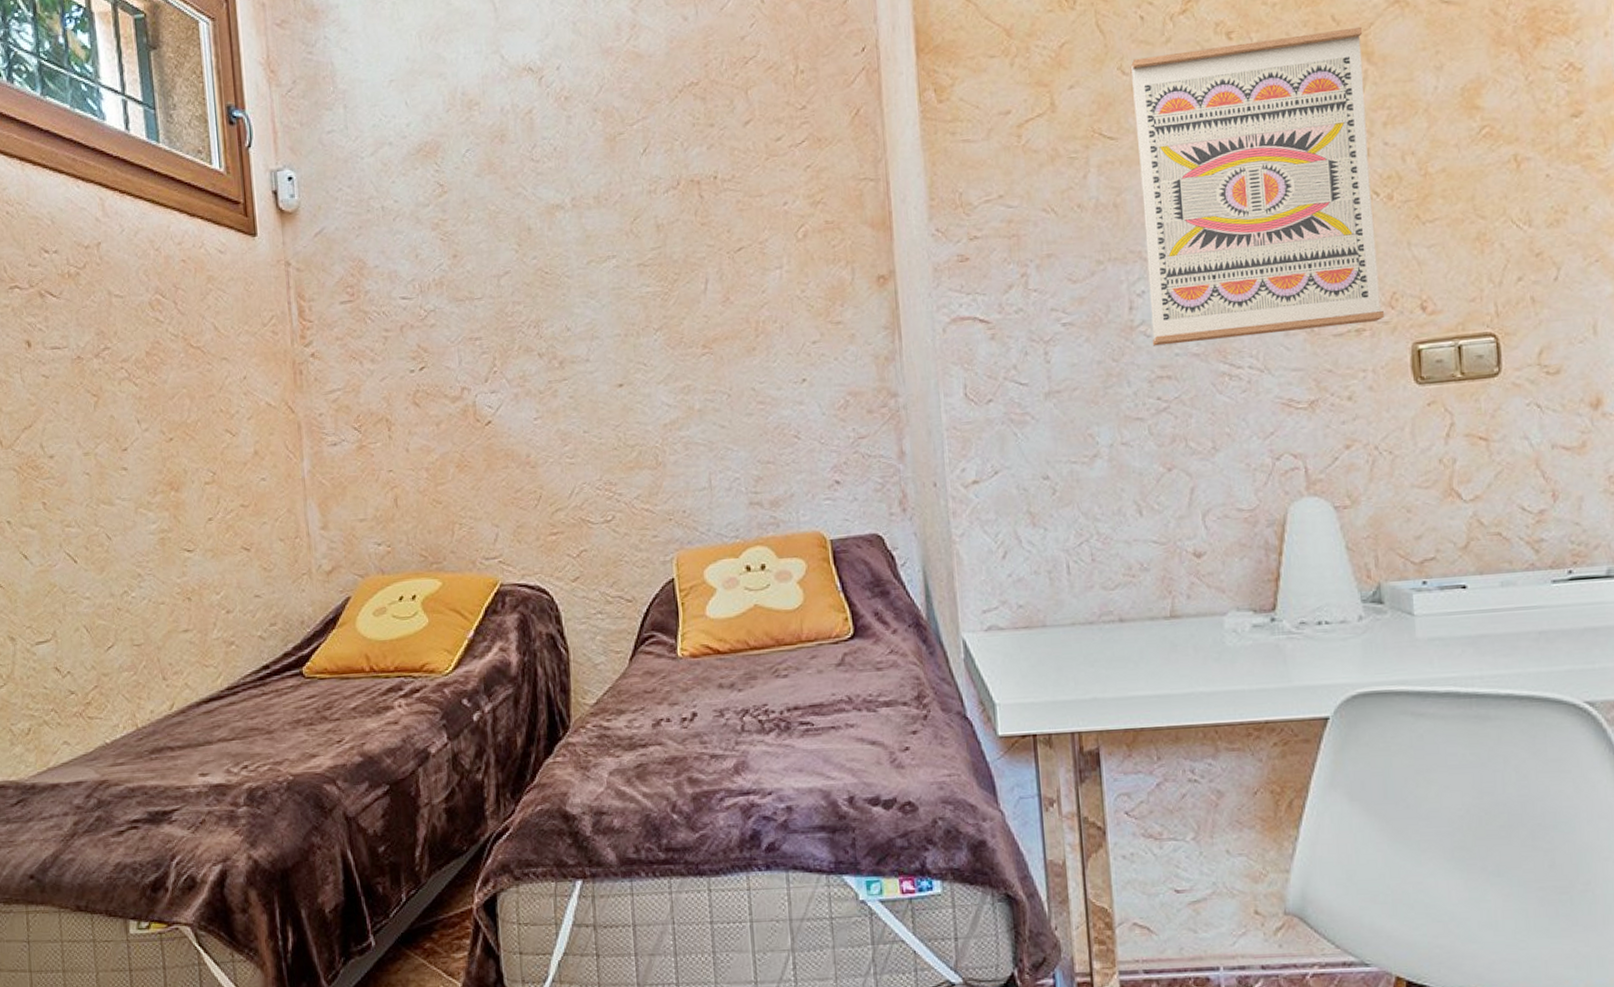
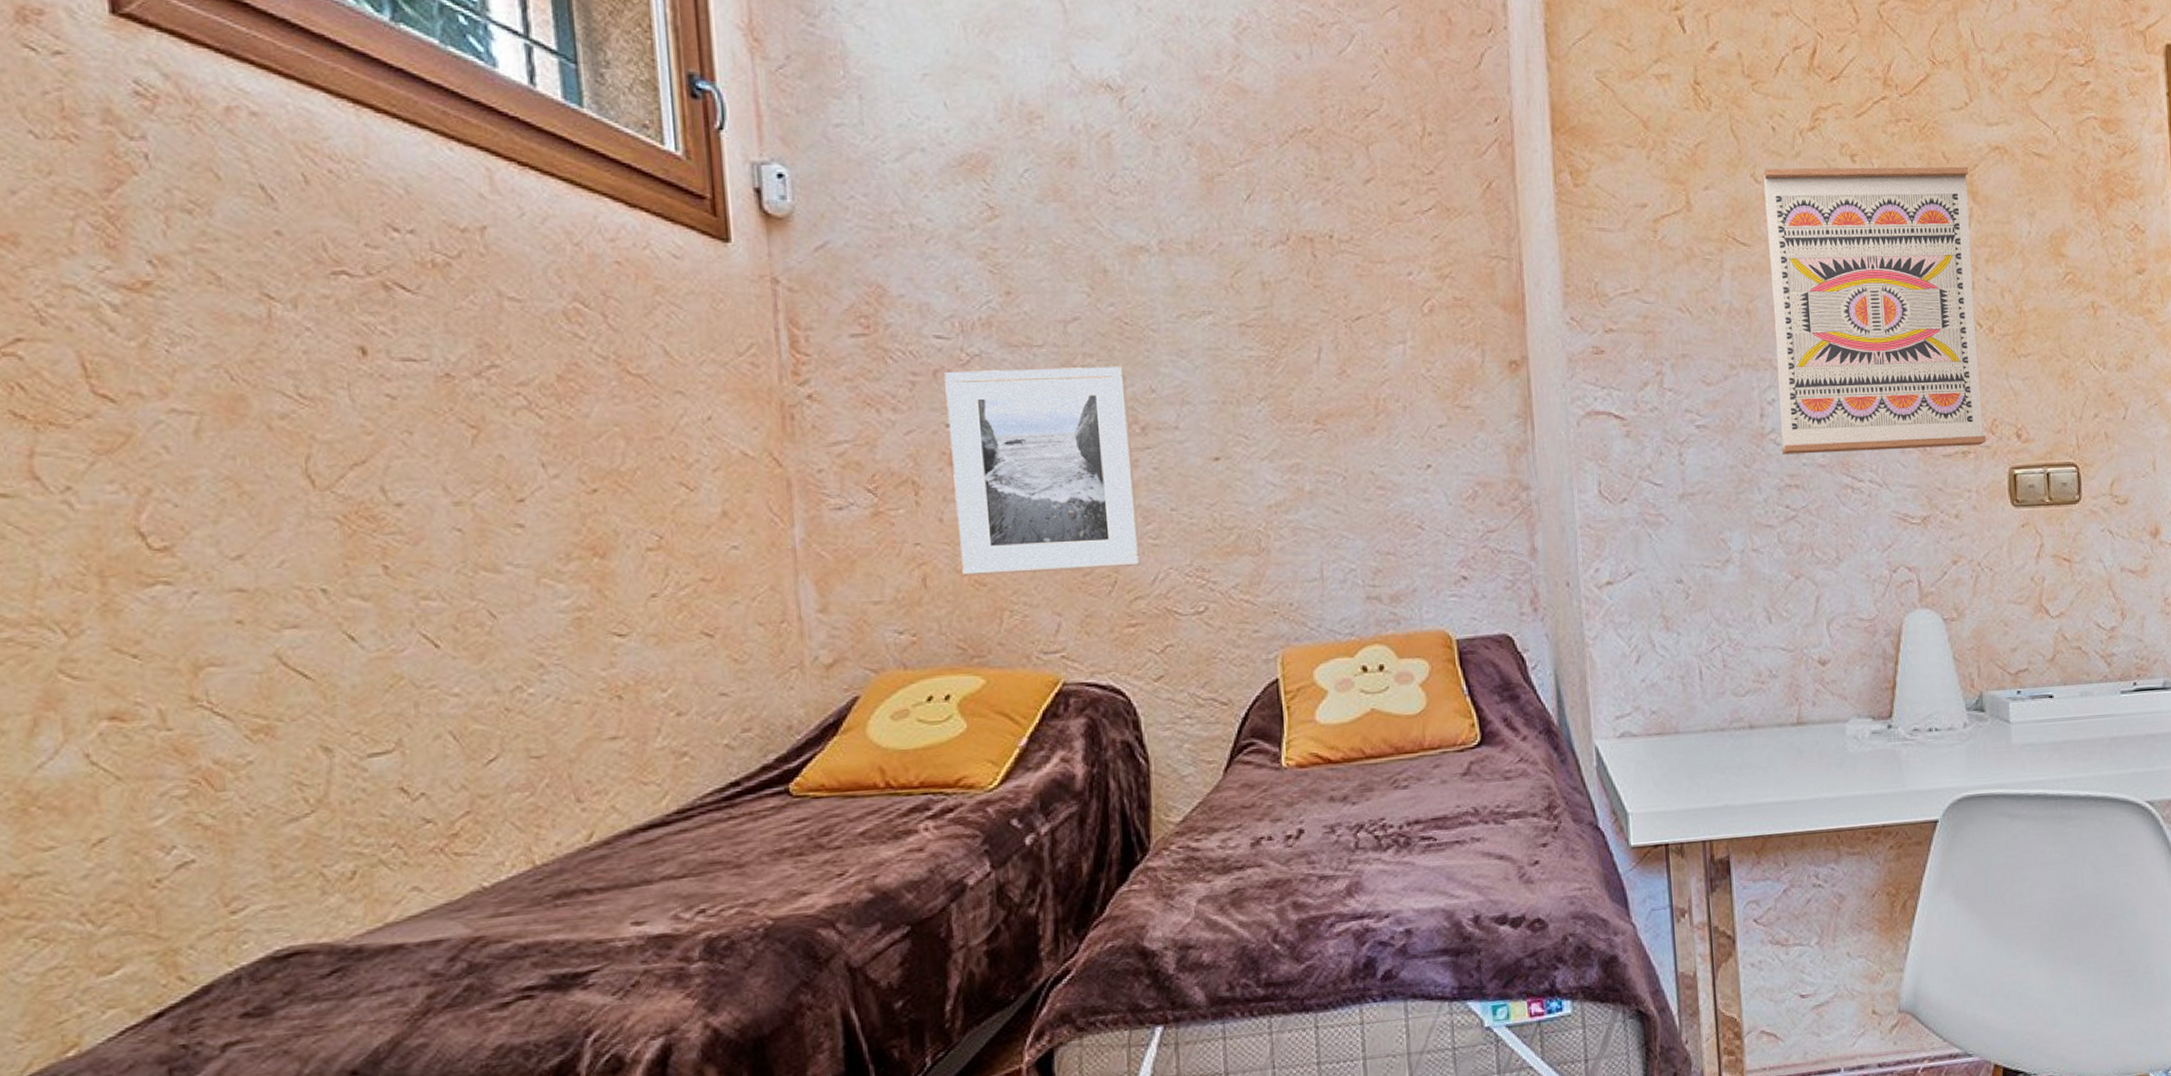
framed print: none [408,311,561,496] -> present [944,367,1142,576]

